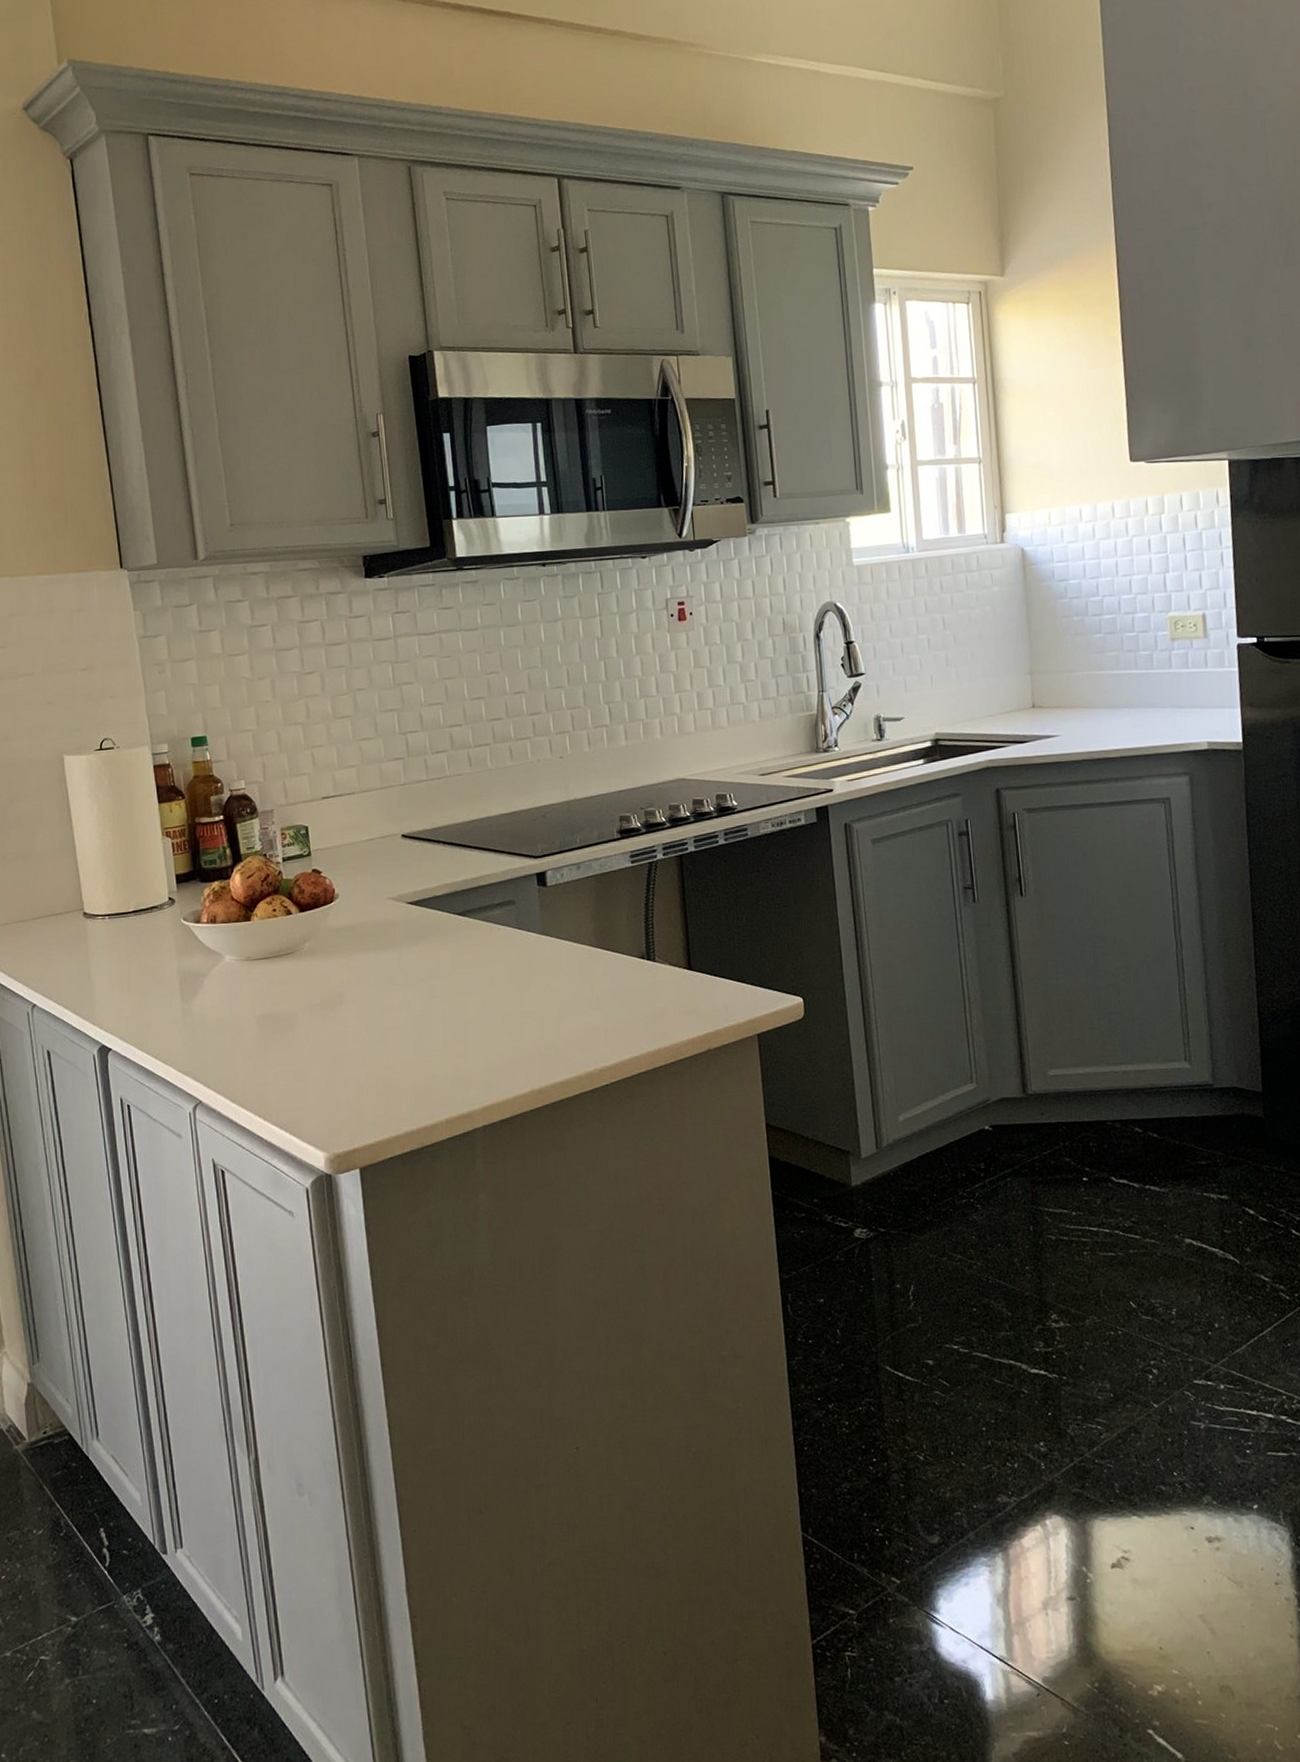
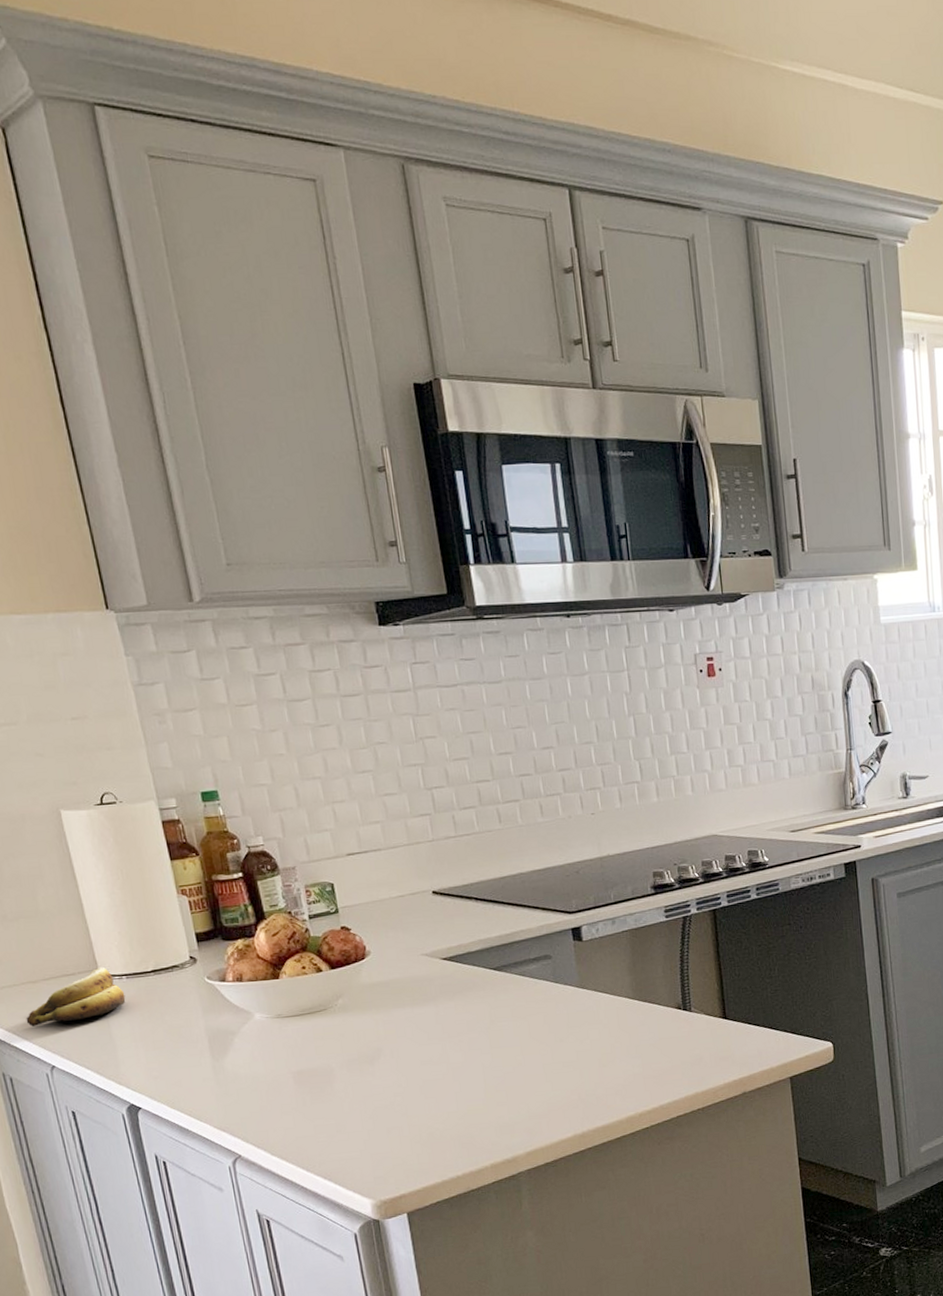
banana: none [14,907,106,965] -> present [26,967,126,1027]

